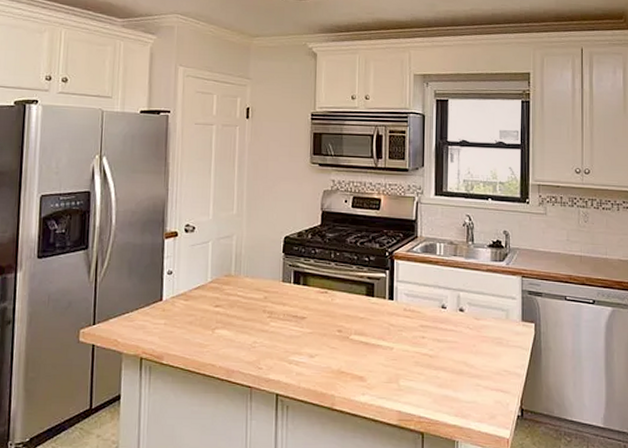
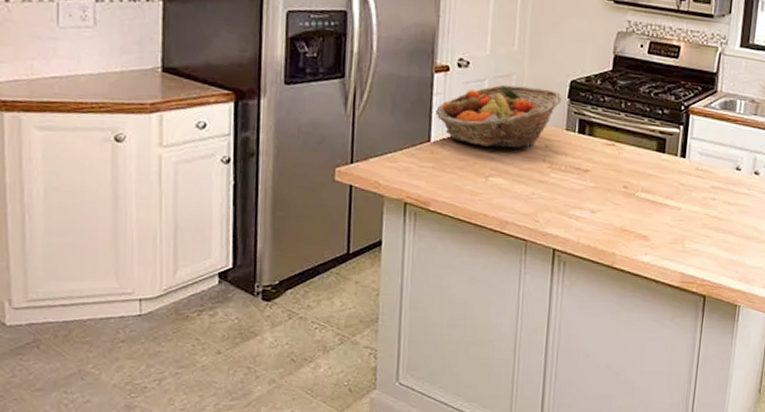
fruit basket: none [167,245,277,302] -> present [436,84,562,149]

